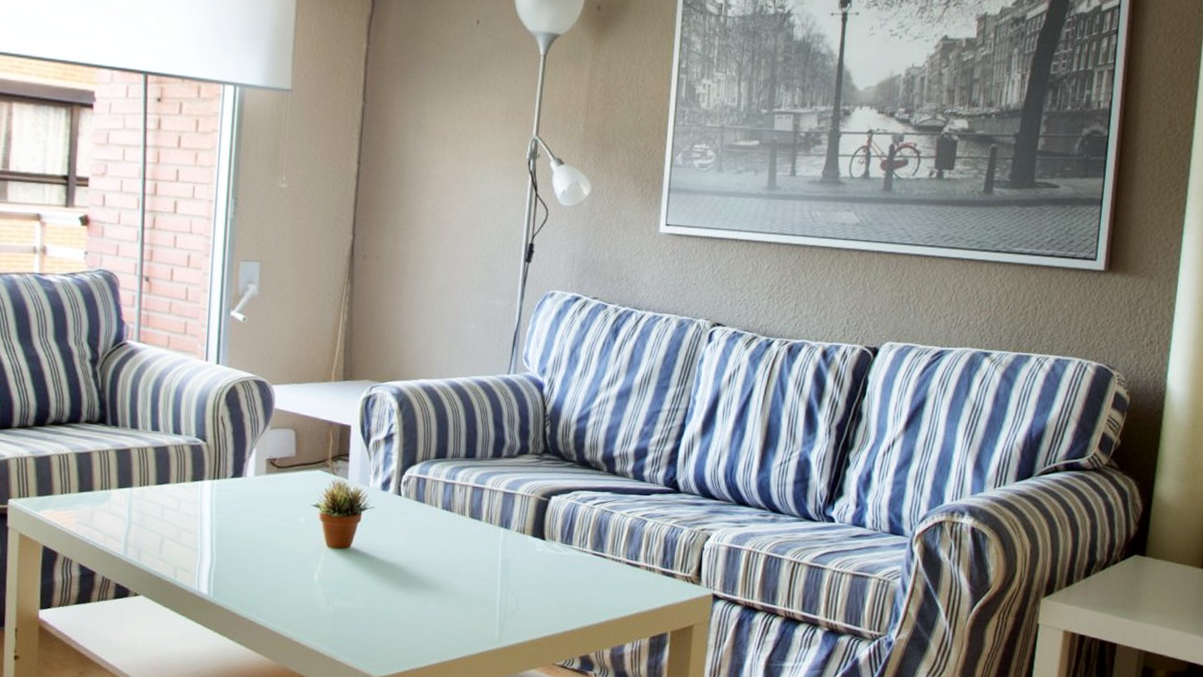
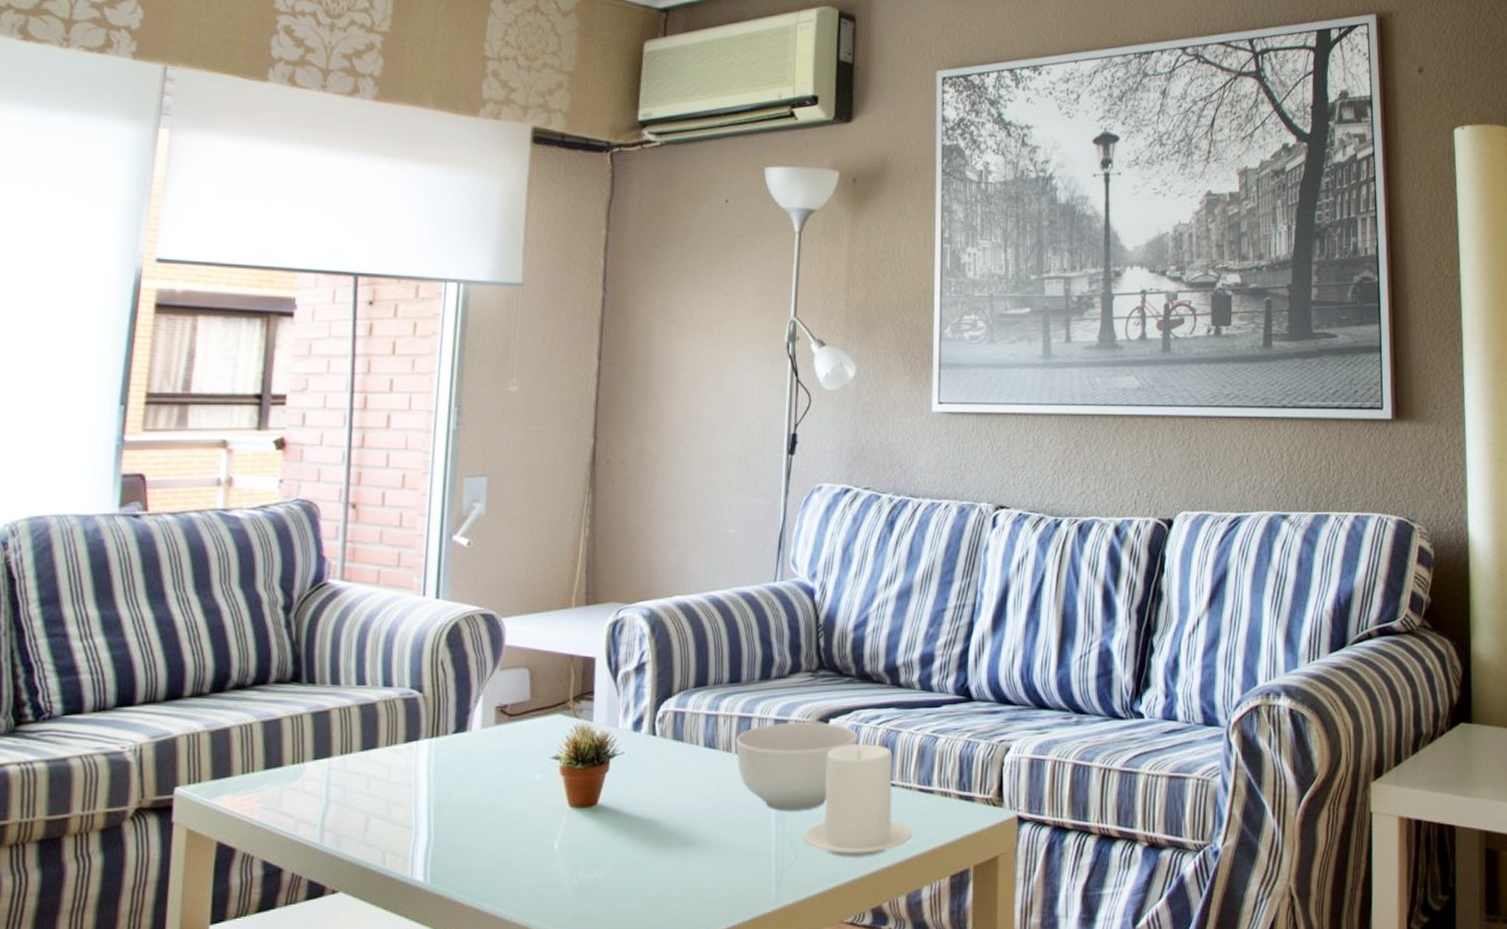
bowl: none [469,495,577,570] -> present [735,721,859,811]
candle: none [524,519,619,613] -> present [803,744,912,857]

